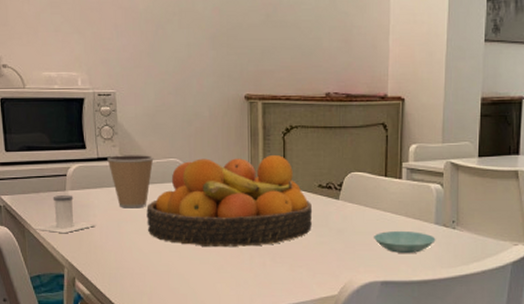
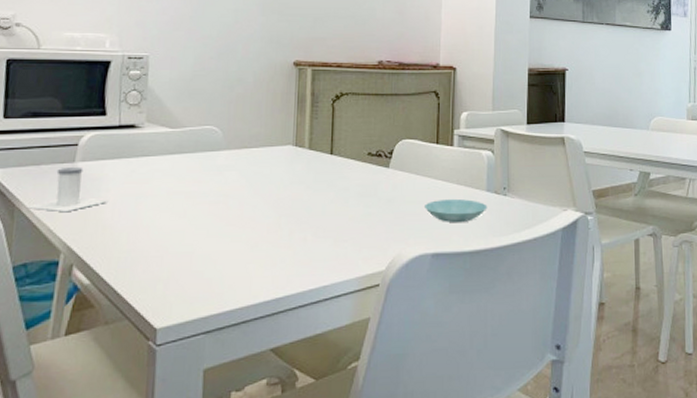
coffee cup: present [107,155,154,208] -> none [130,122,187,181]
fruit bowl: present [146,155,313,247] -> none [171,123,361,222]

